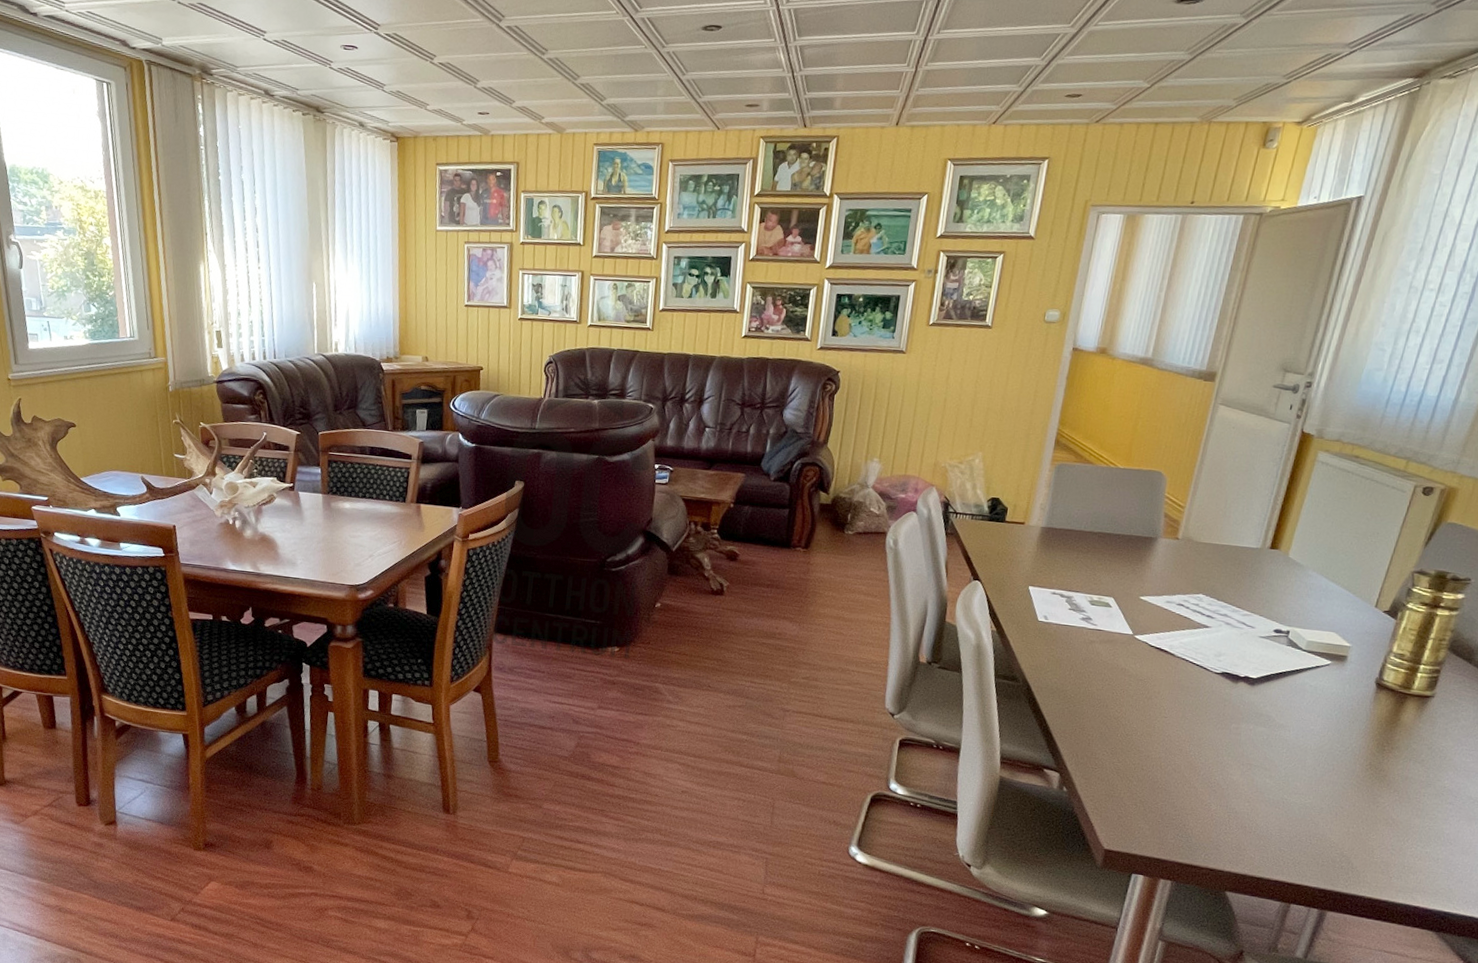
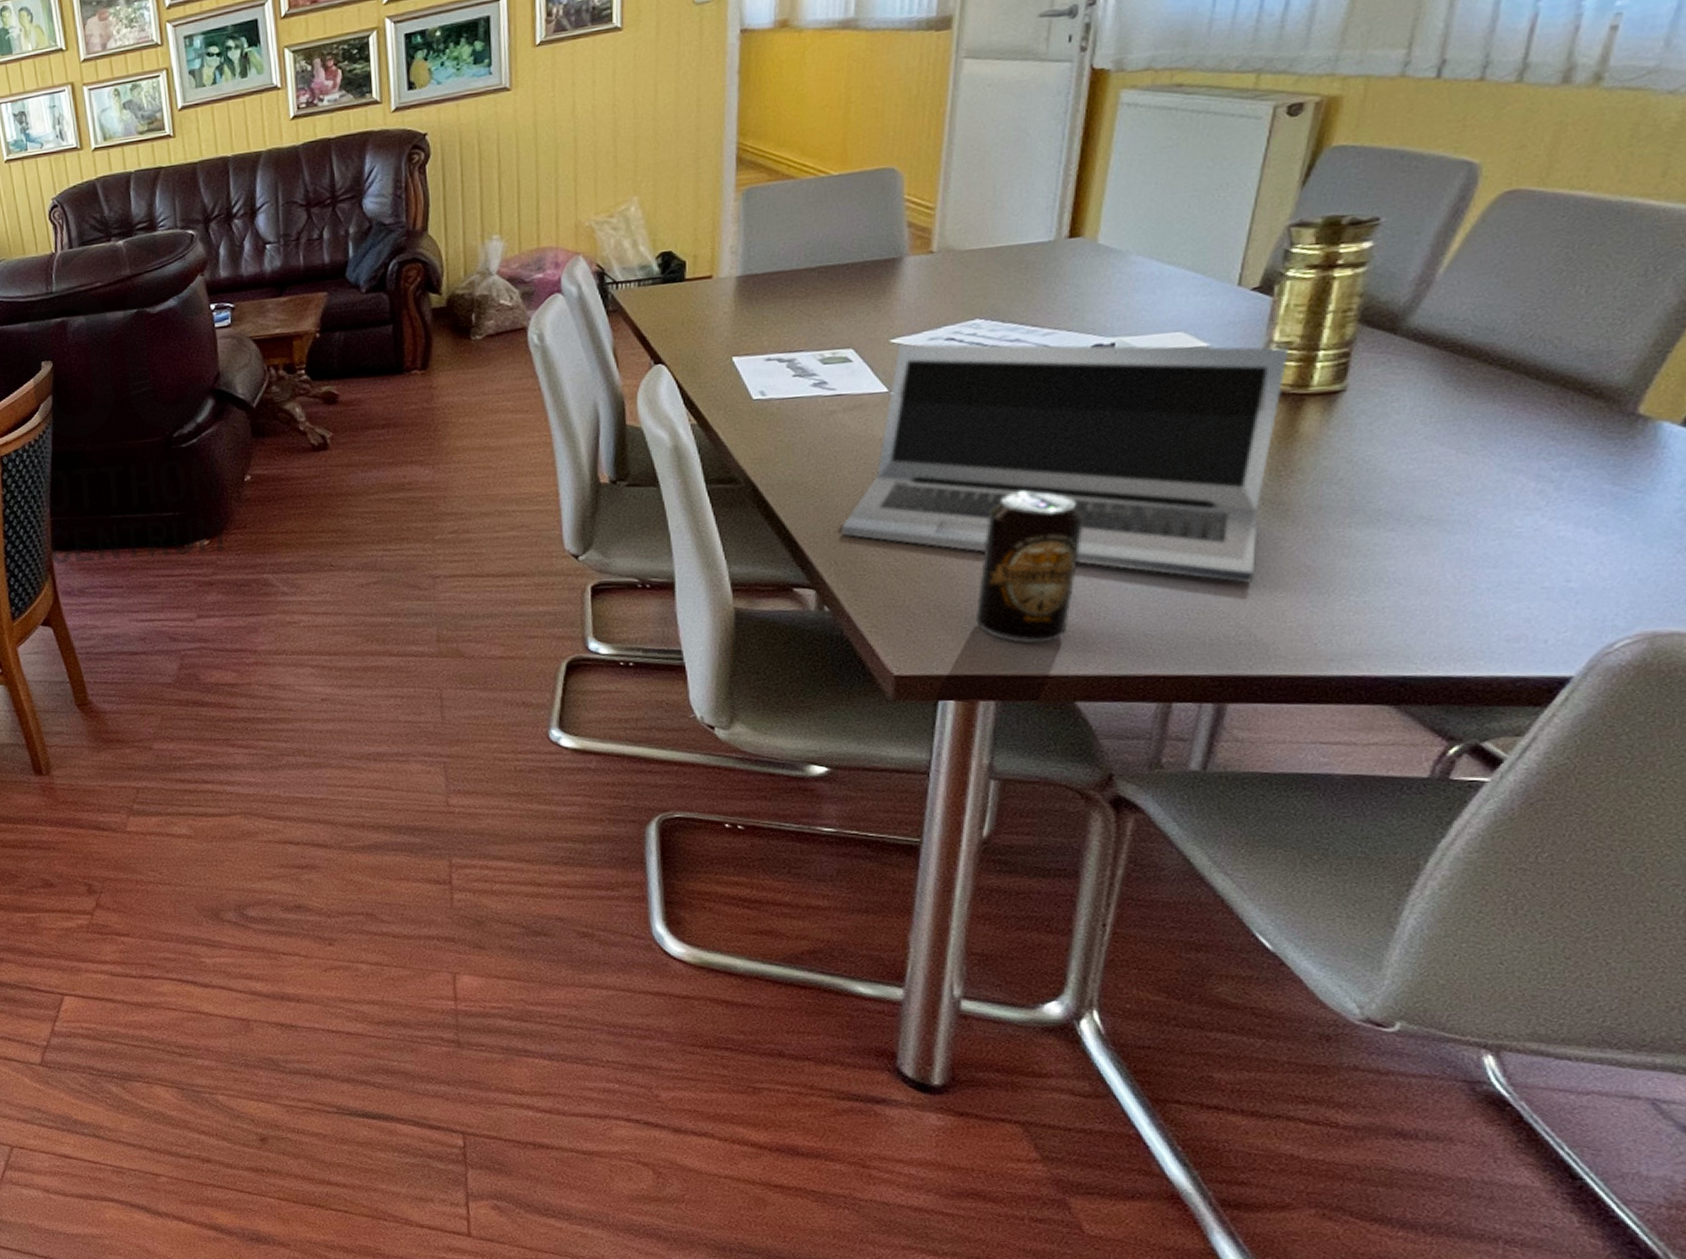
laptop: none [1084,601,1402,825] -> present [841,343,1289,584]
beverage can: none [1166,727,1252,843] -> present [975,491,1085,644]

